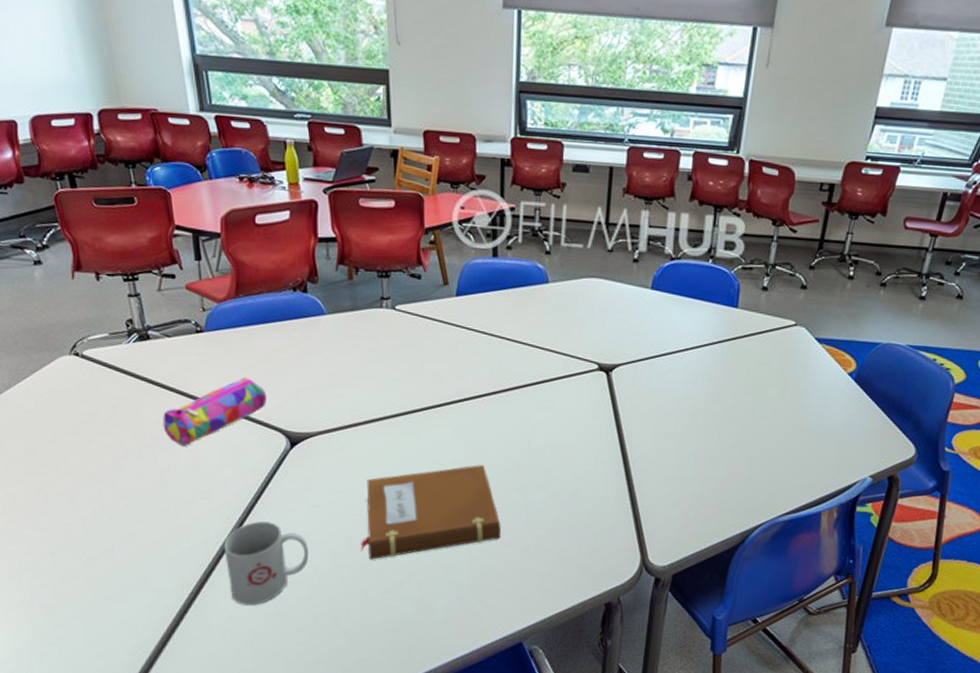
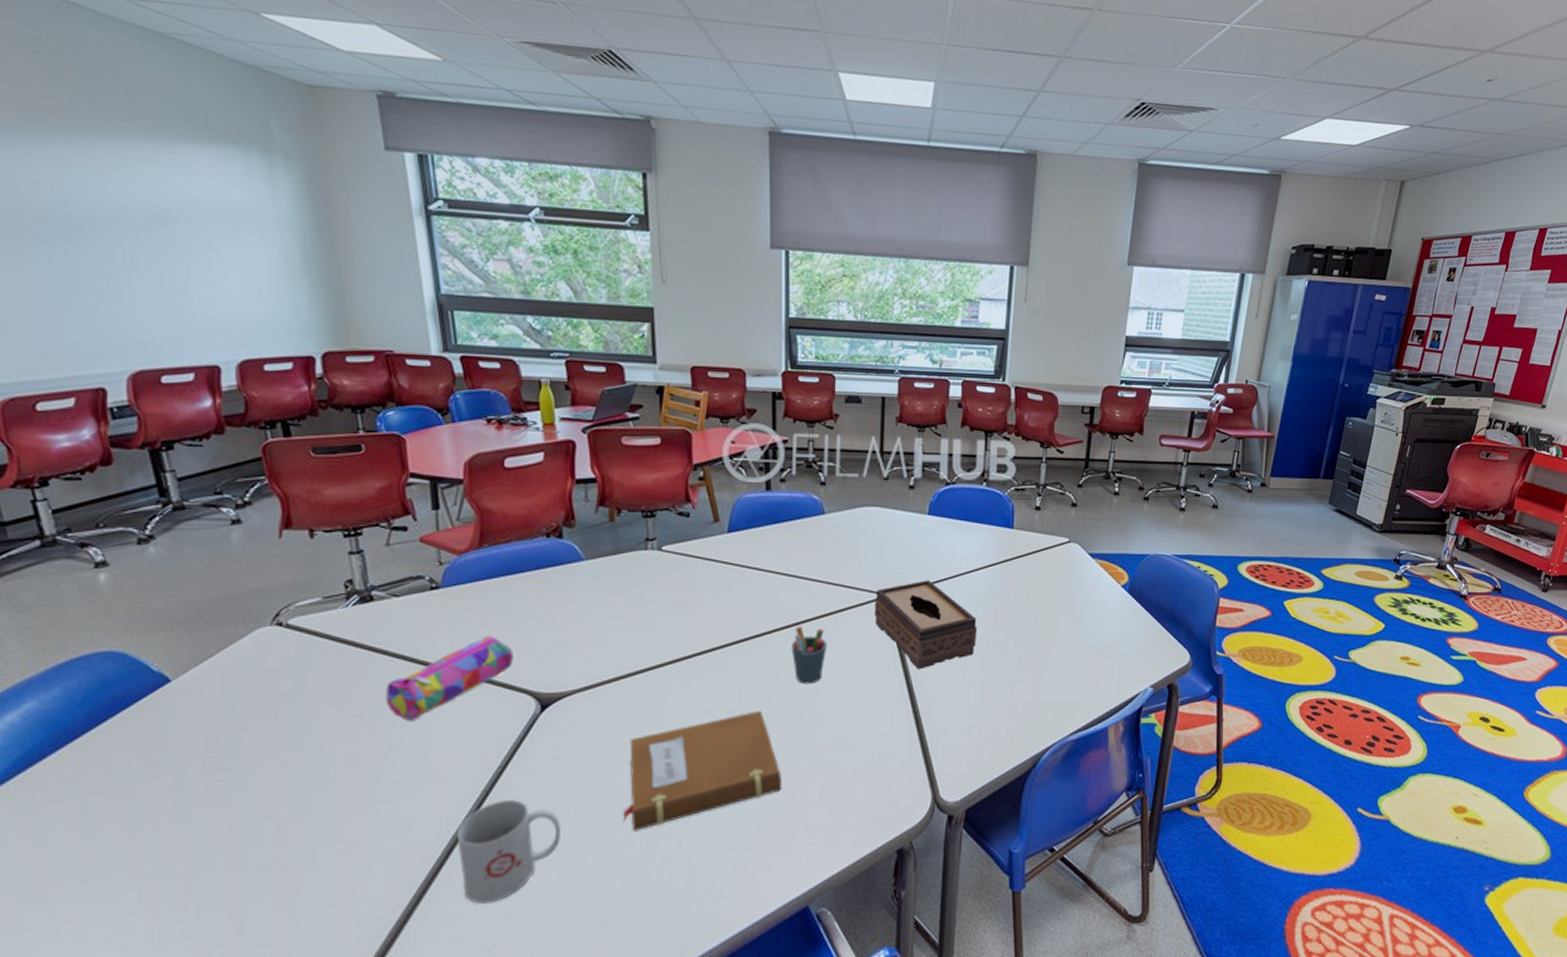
pen holder: none [513,389,547,445] -> present [791,625,828,684]
tissue box: none [593,354,695,440] -> present [874,580,978,670]

